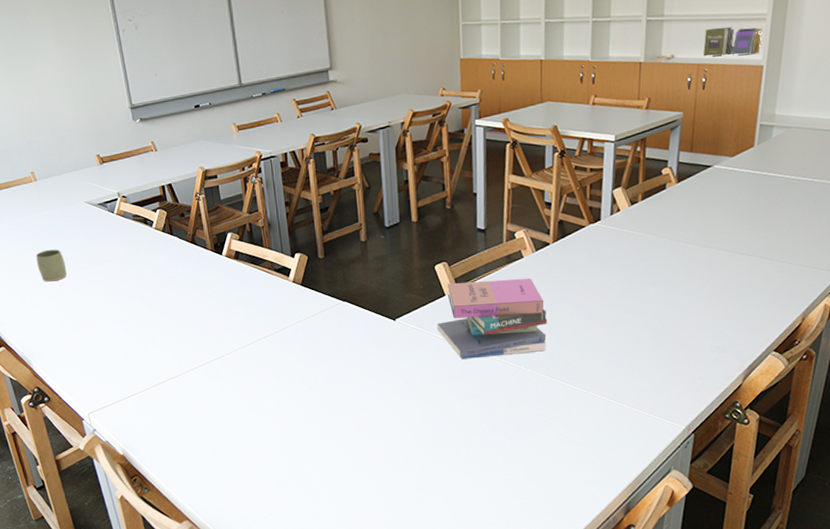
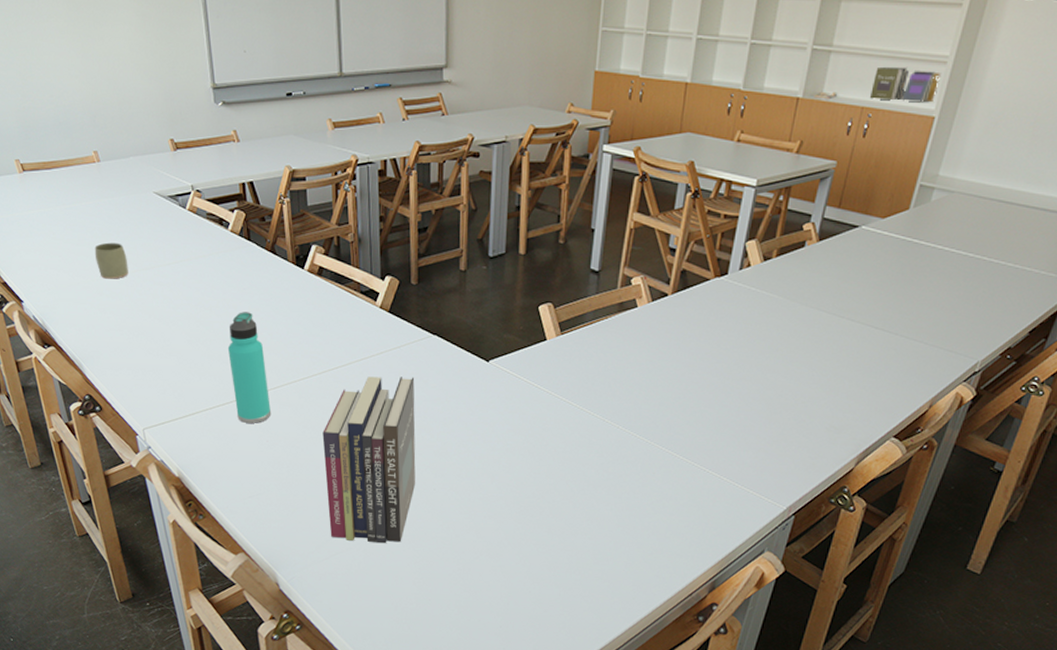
thermos bottle: none [159,298,203,399] -> present [227,312,272,423]
books: none [251,341,340,499] -> present [322,376,416,544]
books: present [437,277,548,359] -> none [533,327,655,413]

